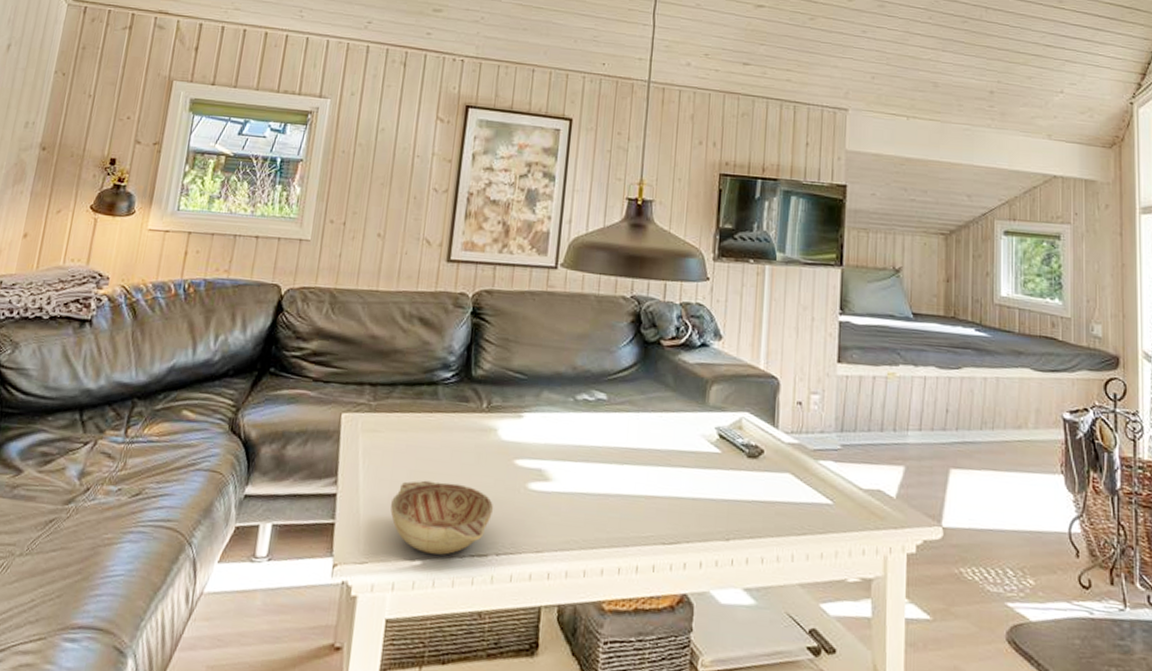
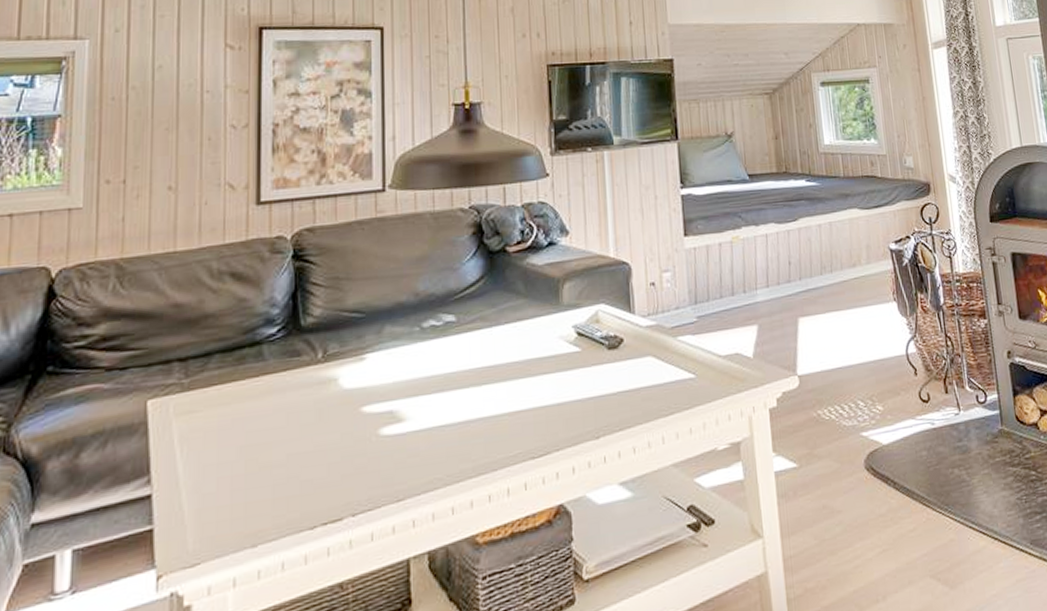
decorative bowl: present [390,480,494,555] -> none [221,448,344,535]

